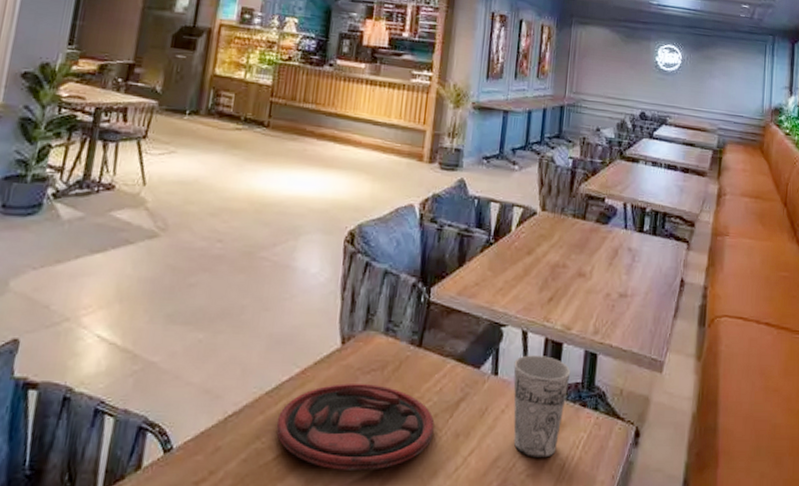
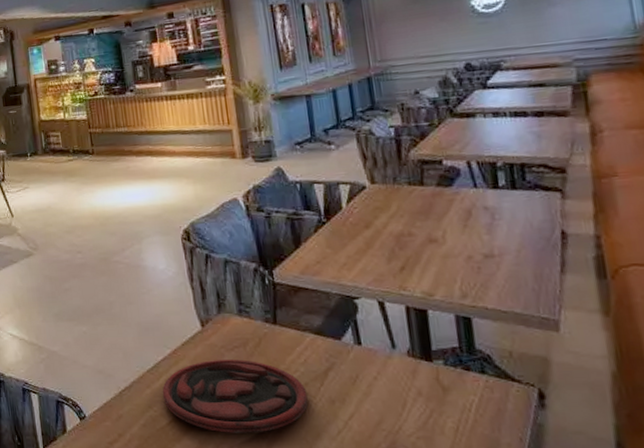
cup: present [513,355,571,459] -> none [376,323,445,422]

